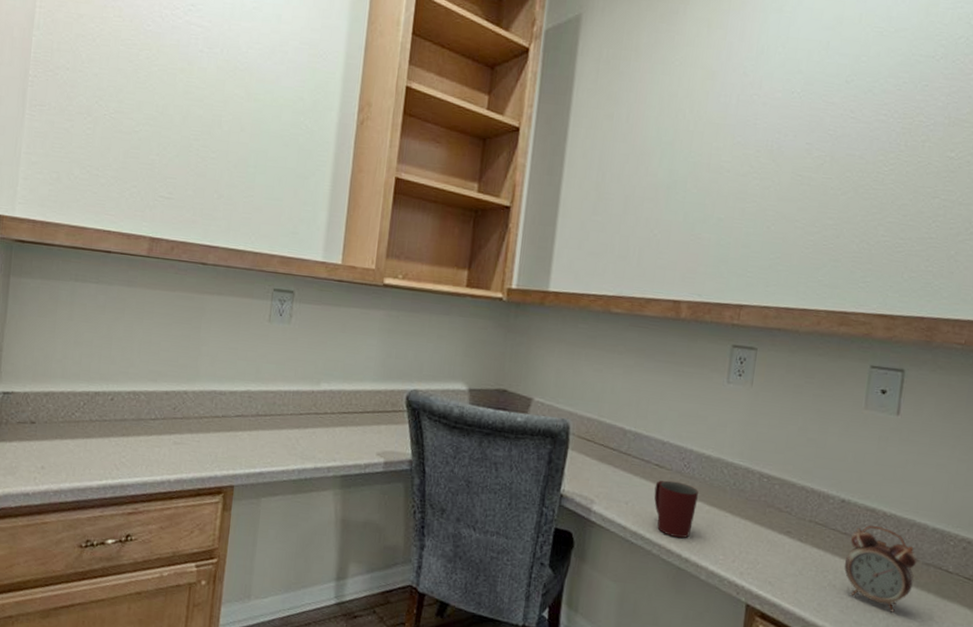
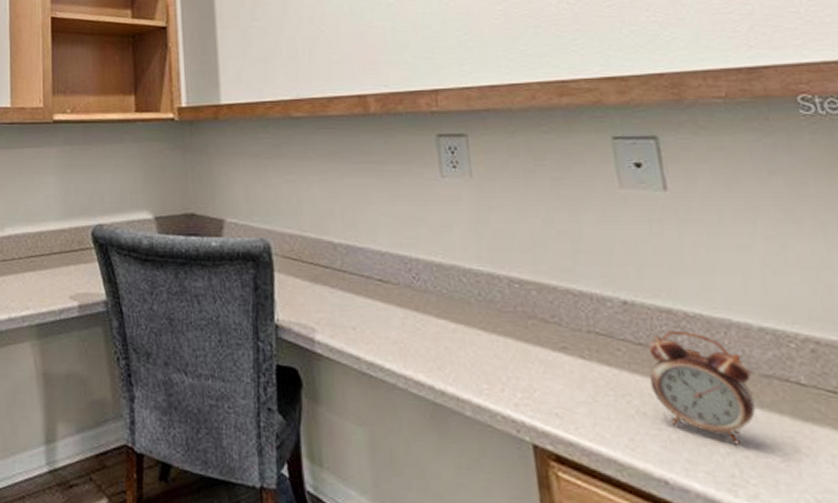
mug: present [654,480,698,538] -> none [383,297,440,365]

